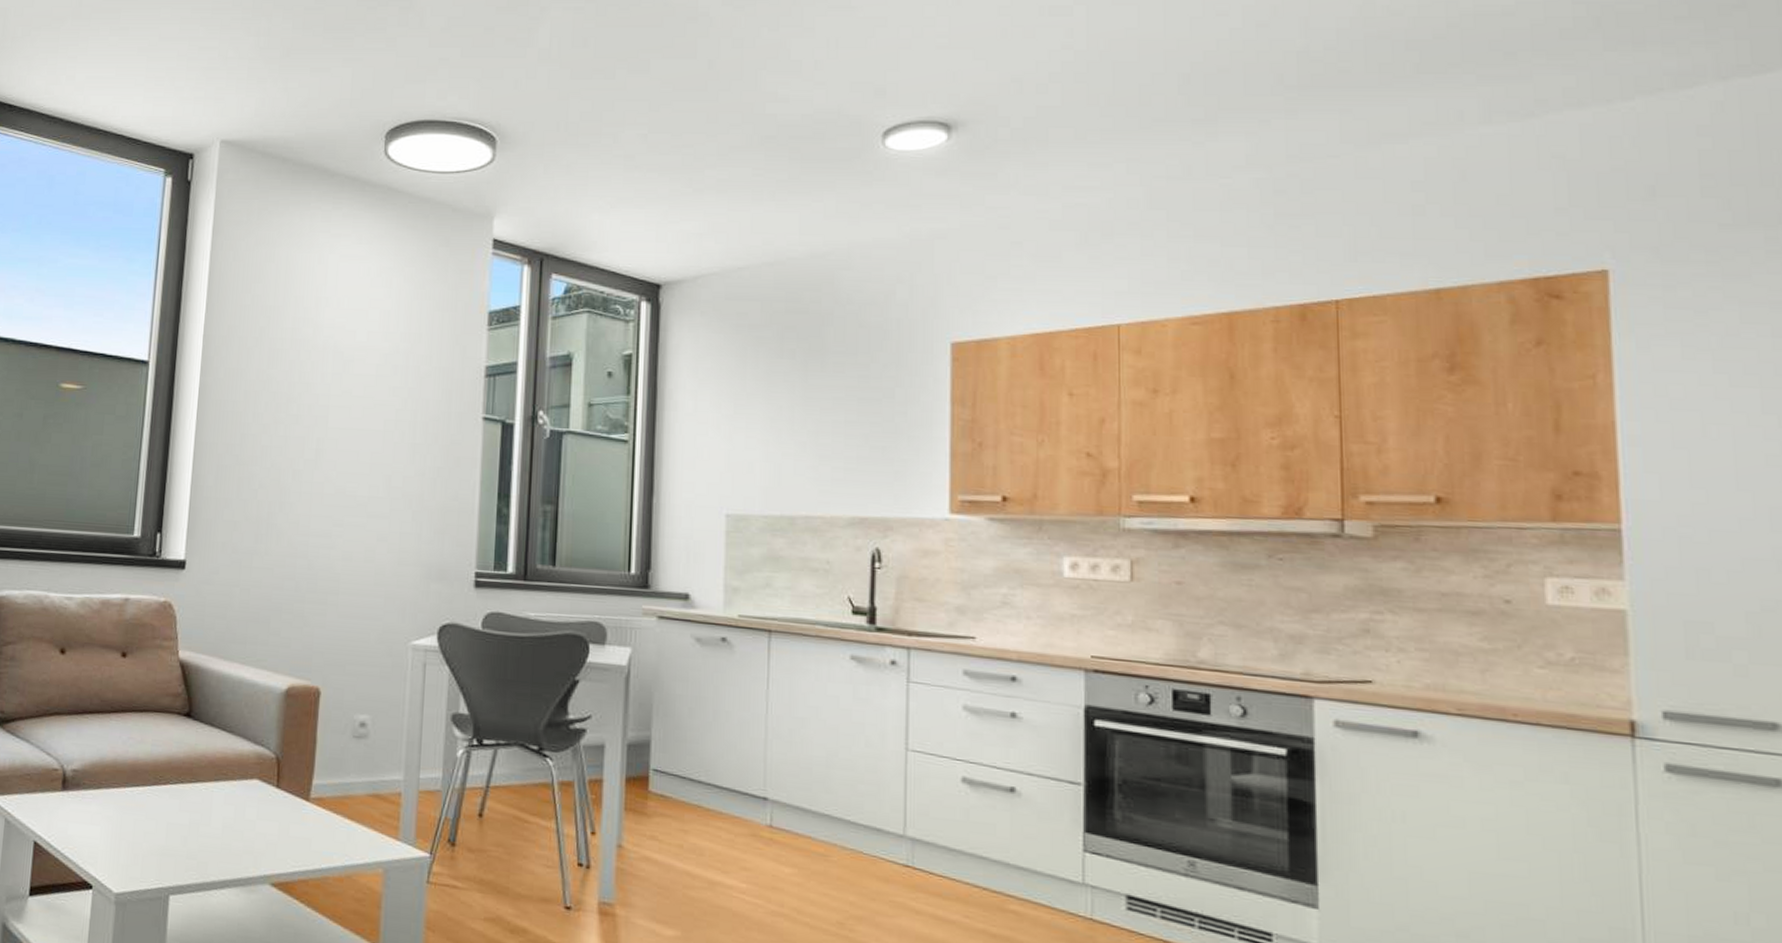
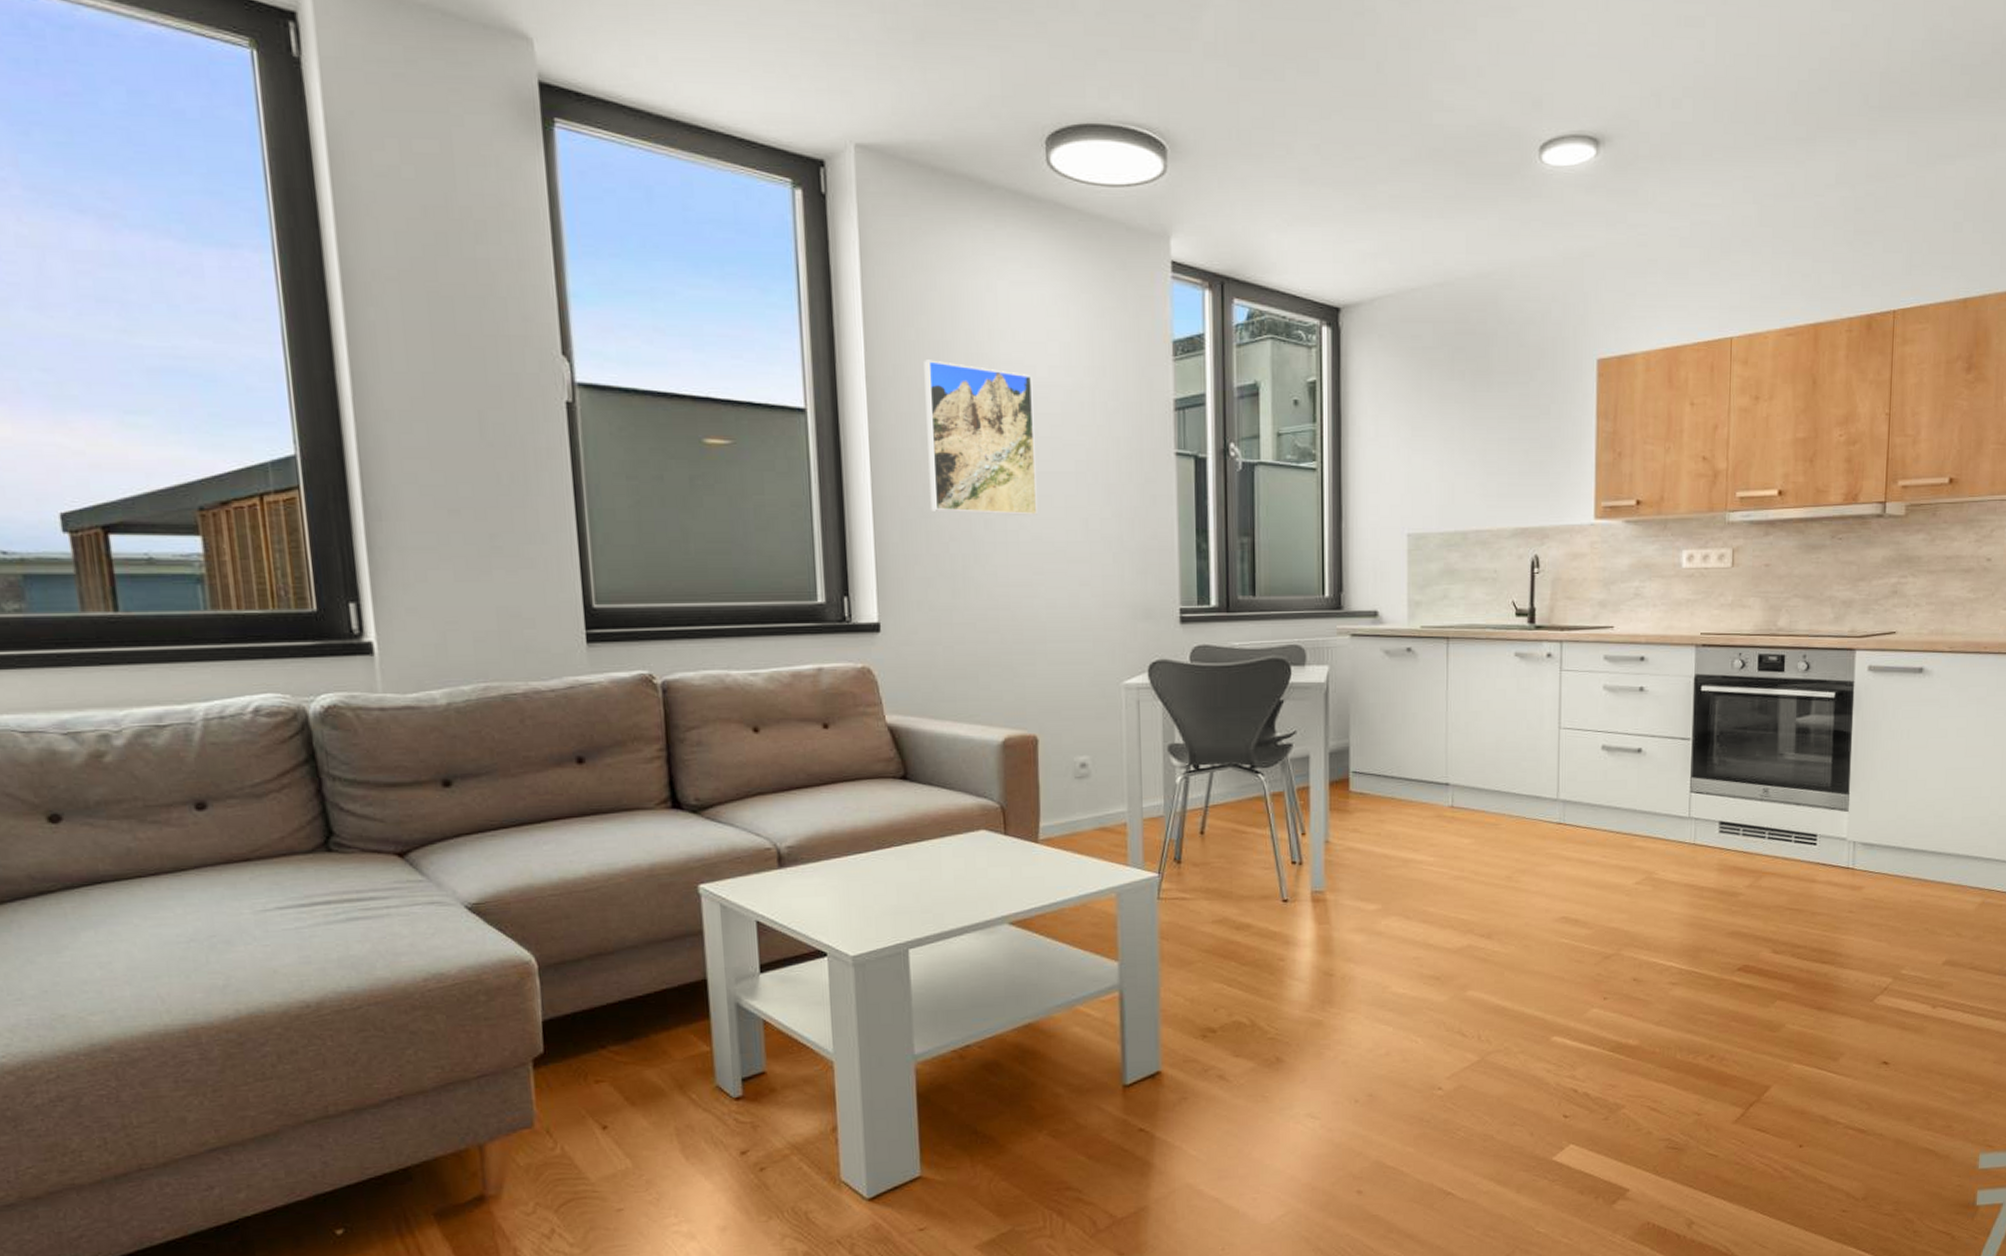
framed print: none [245,322,352,469] -> present [924,360,1037,515]

